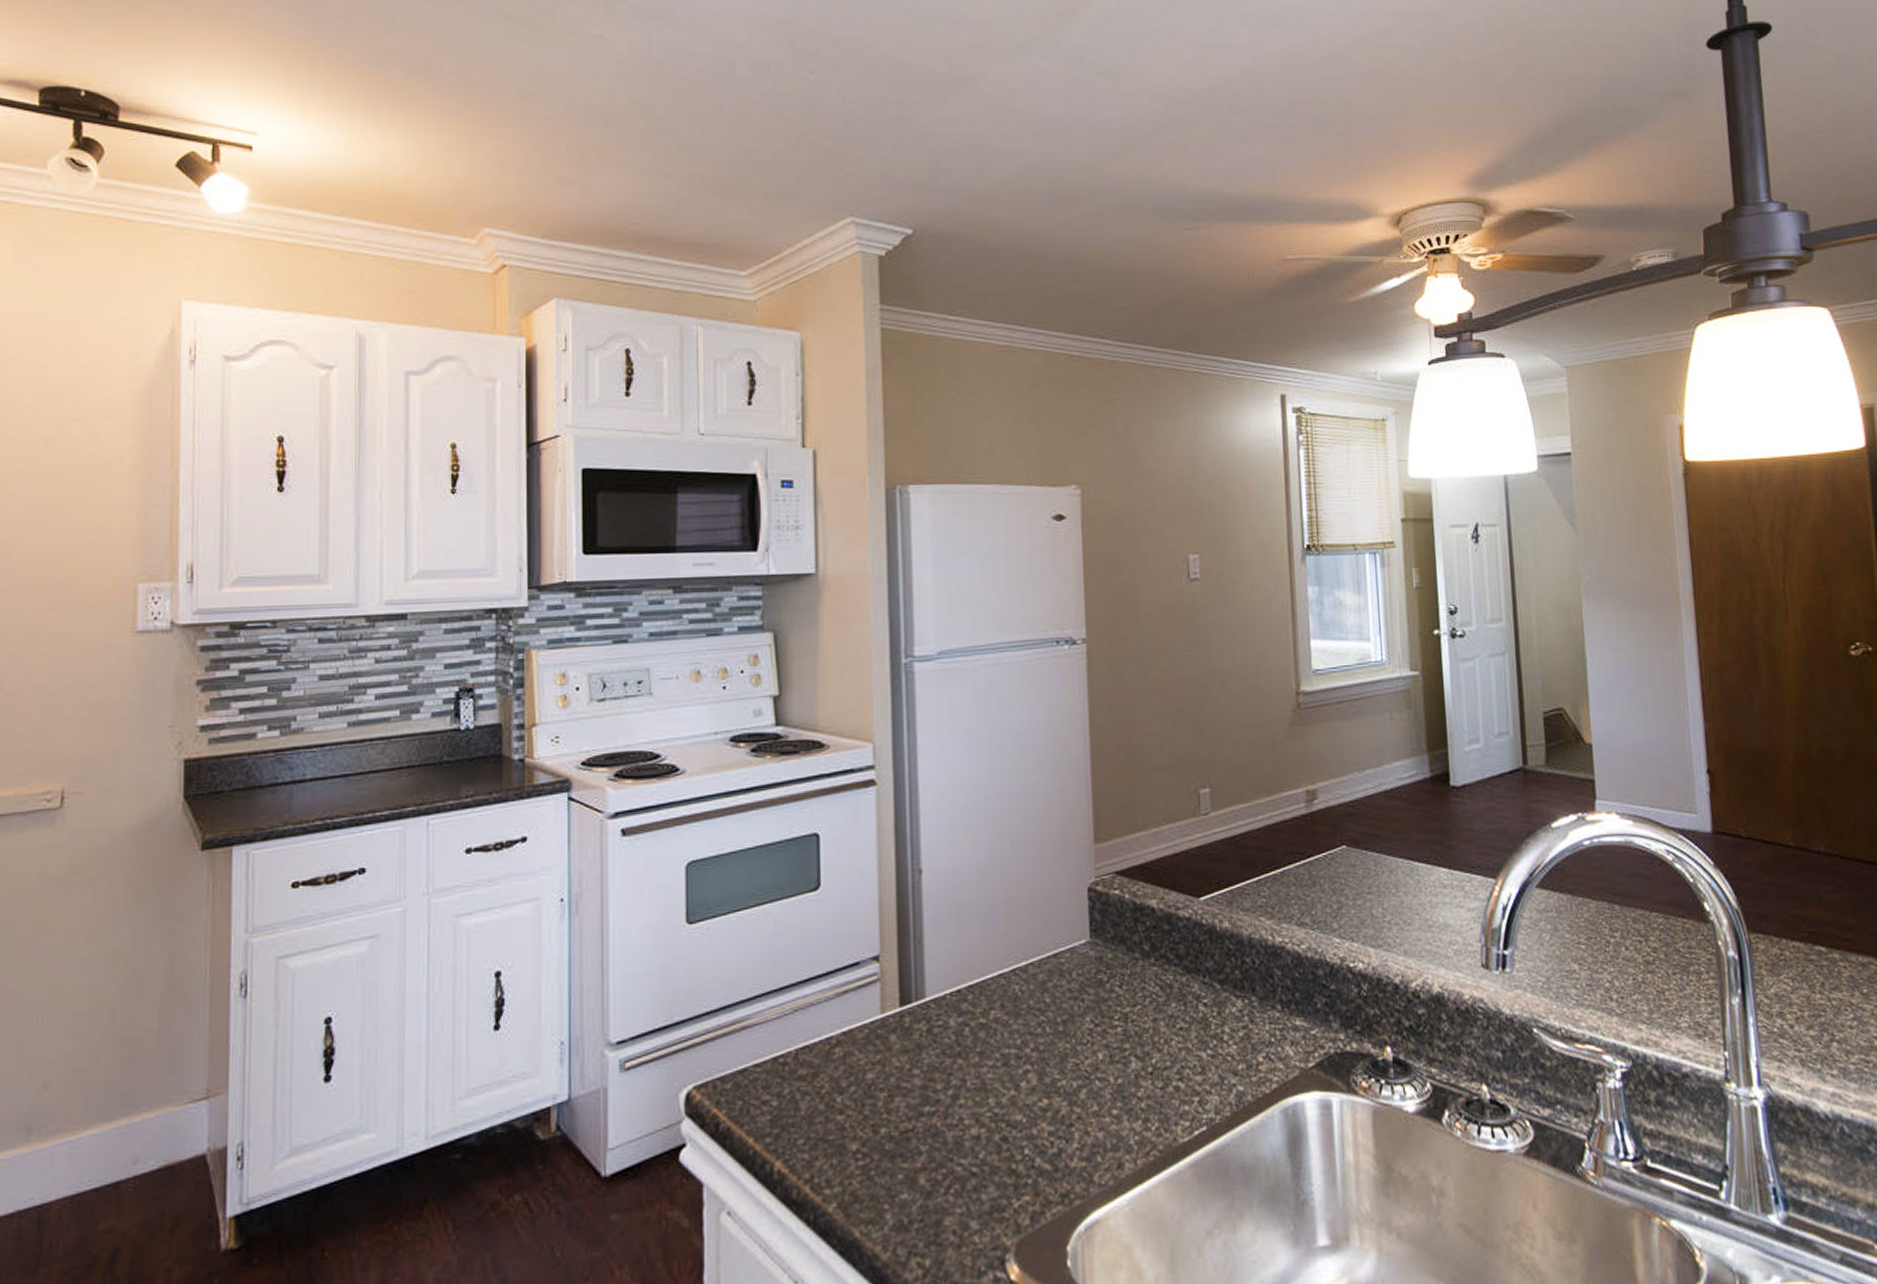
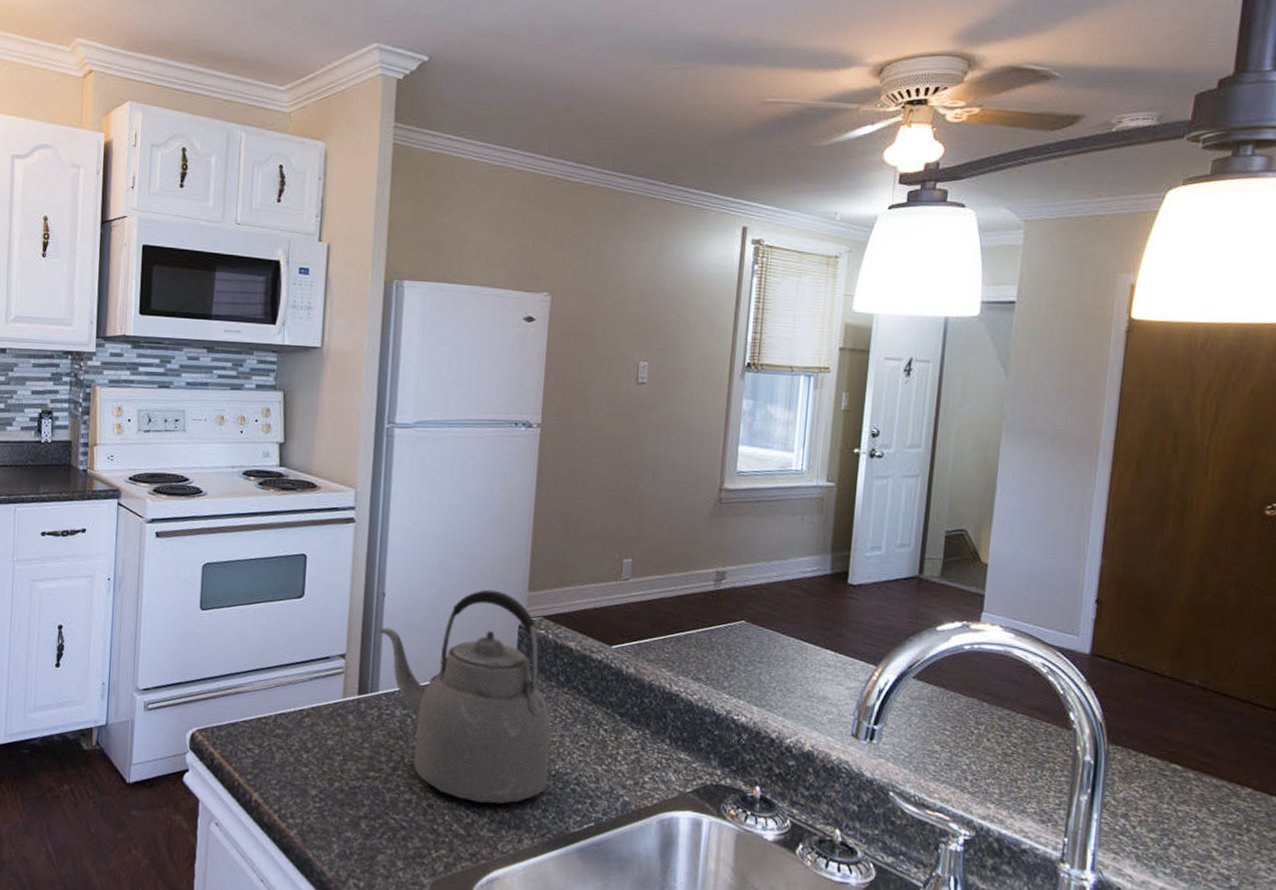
kettle: none [916,847,1146,1124] -> present [377,589,552,804]

